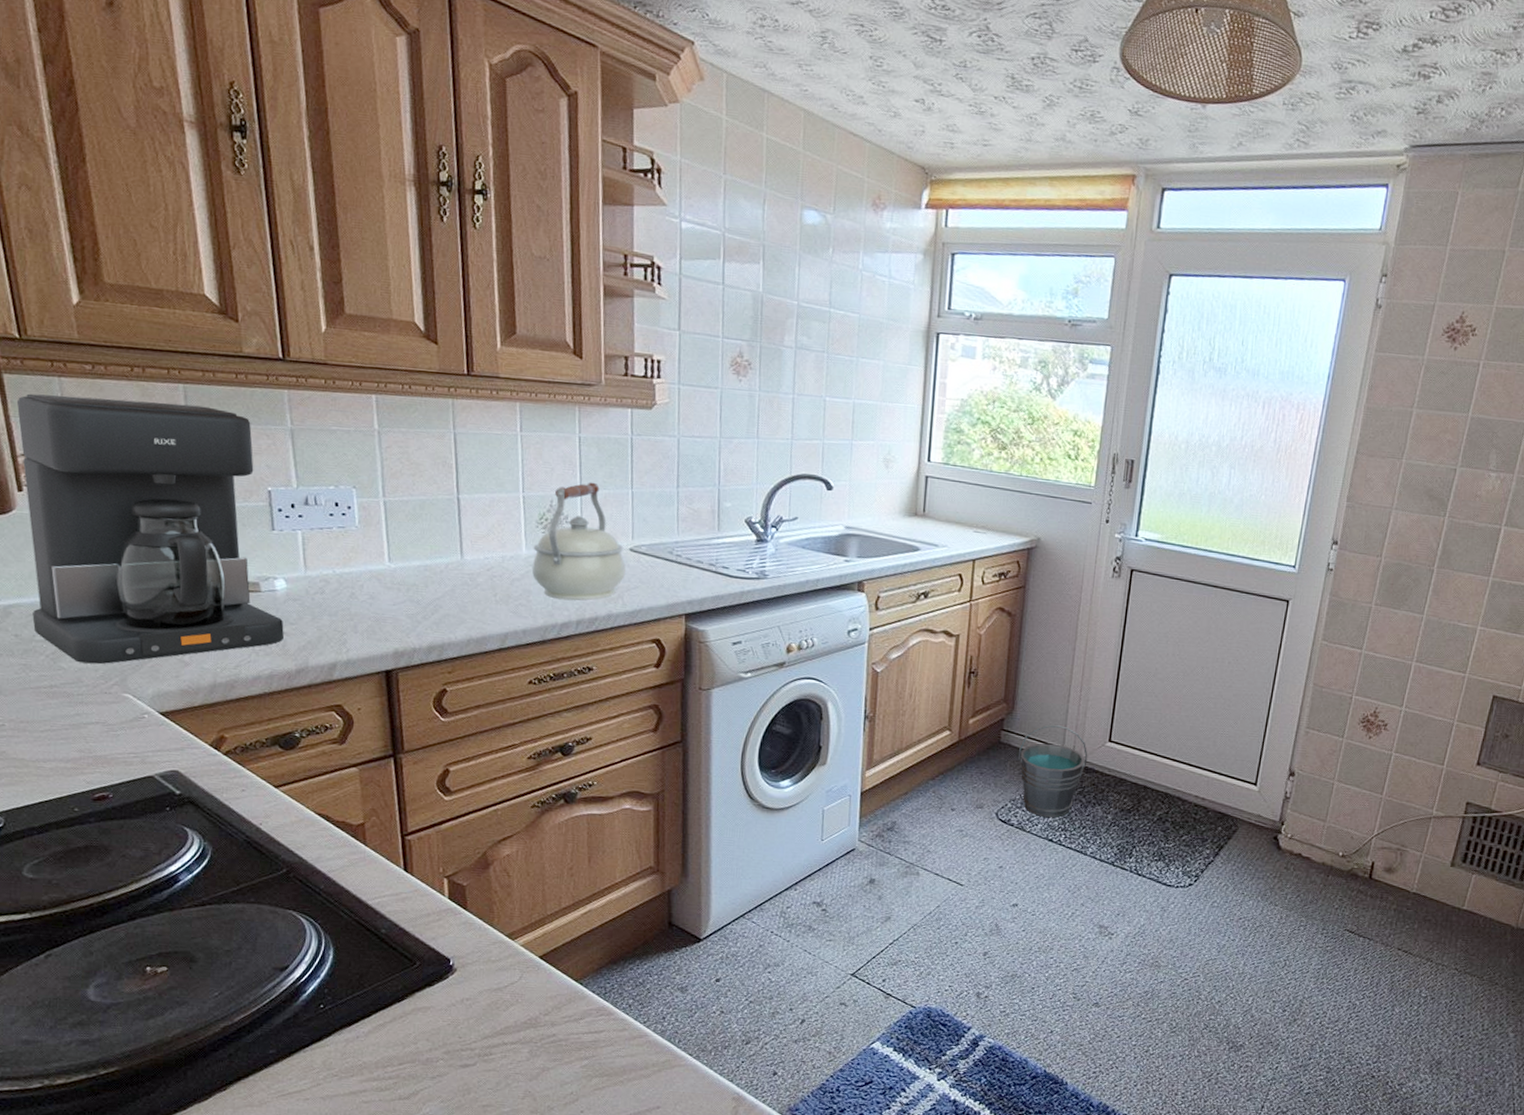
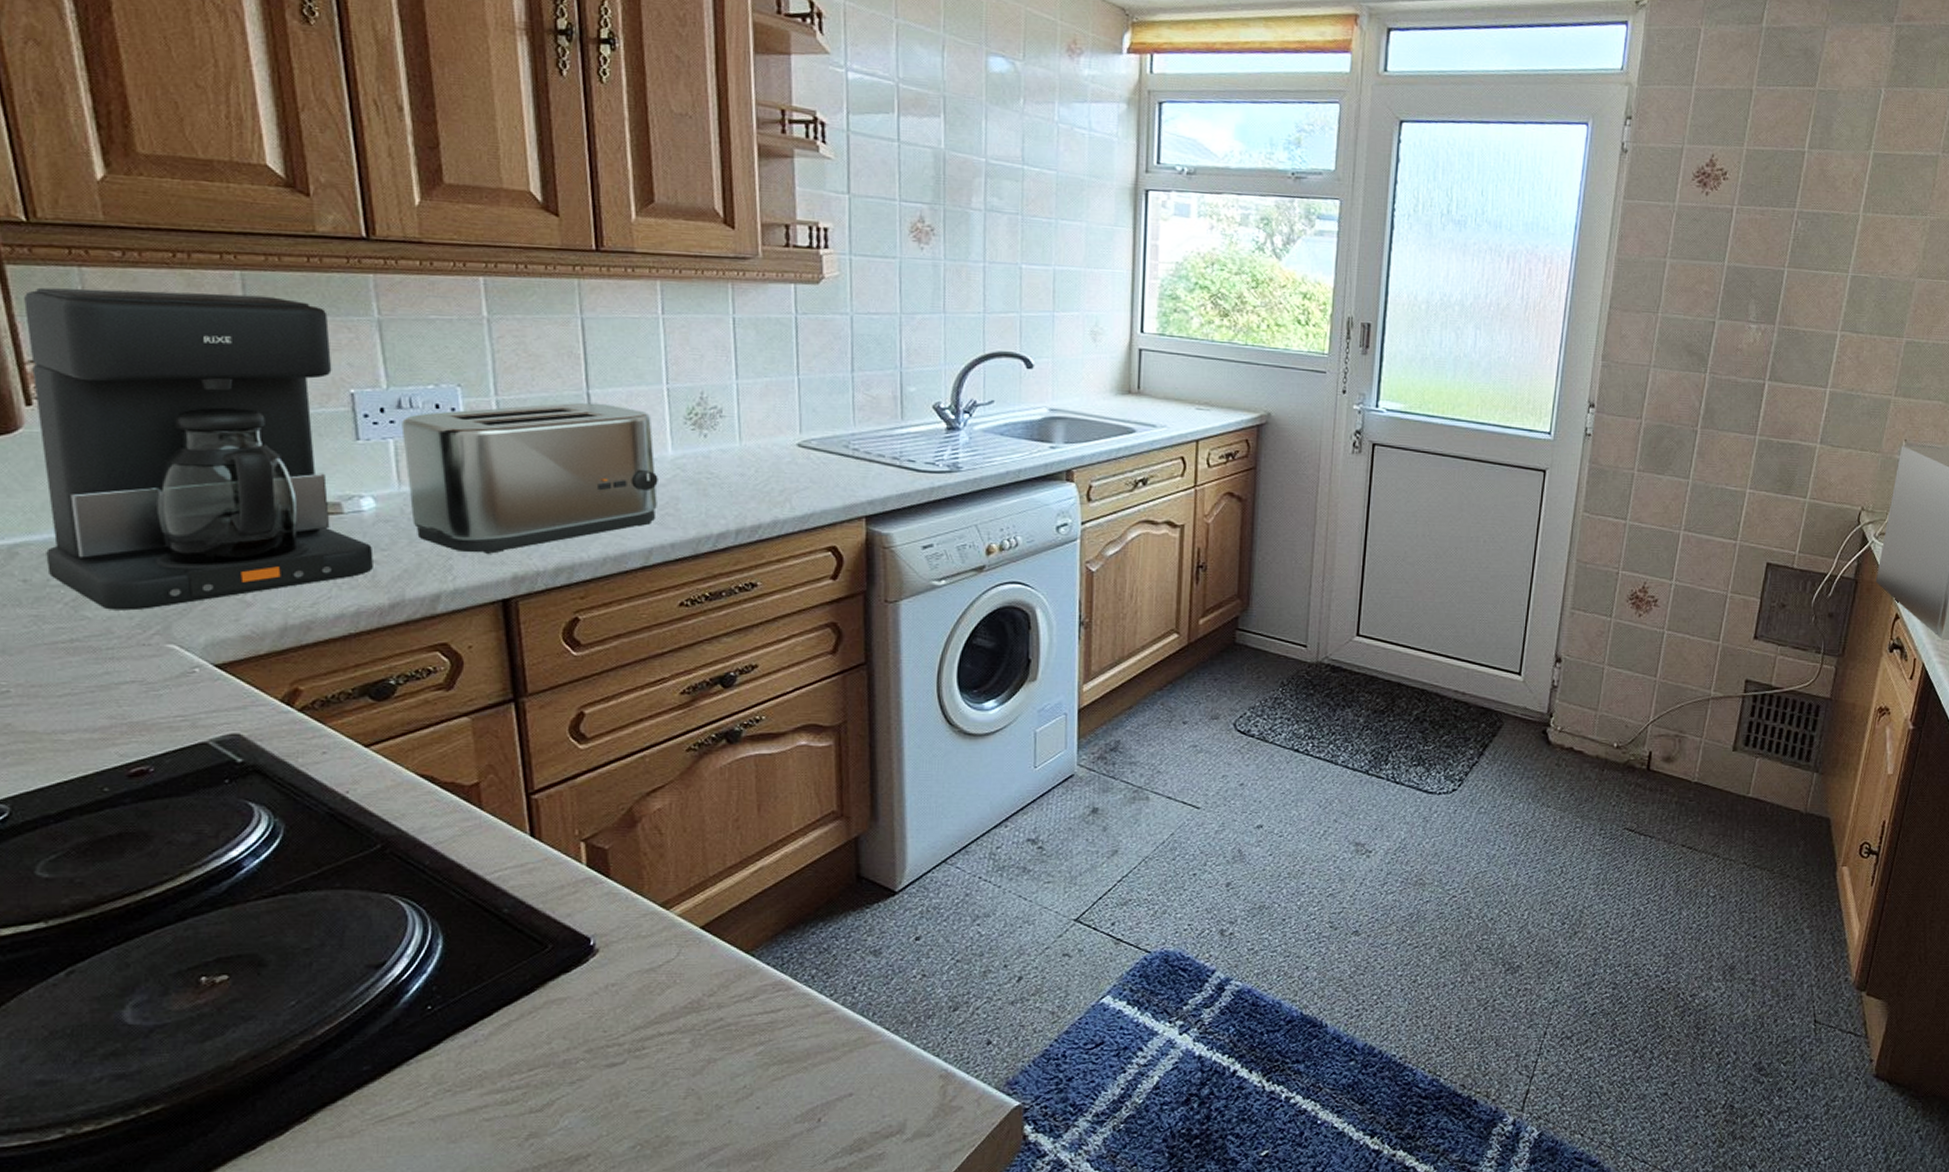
toaster: none [308,505,514,632] -> present [401,402,658,554]
kettle: present [531,482,627,601] -> none [679,369,794,507]
bucket: present [1018,724,1088,818] -> none [1257,620,1334,726]

